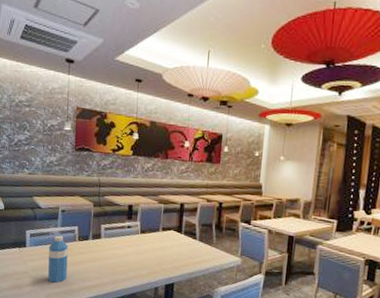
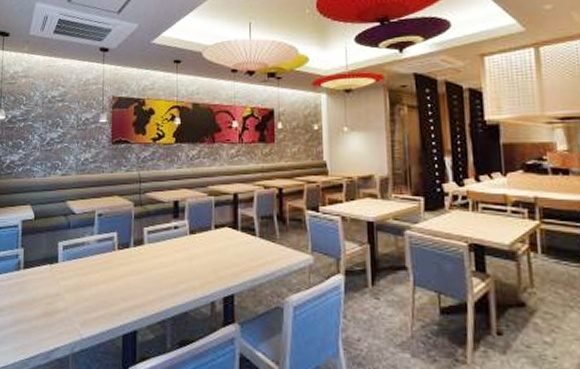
water bottle: present [48,235,68,283] -> none [84,245,106,305]

